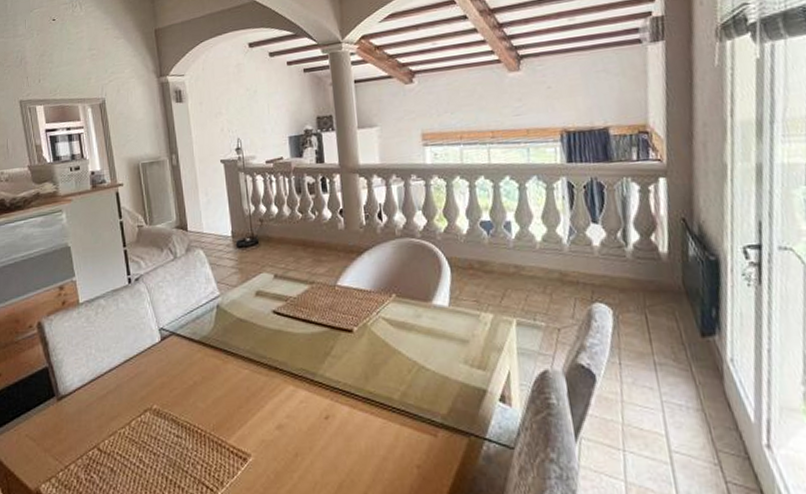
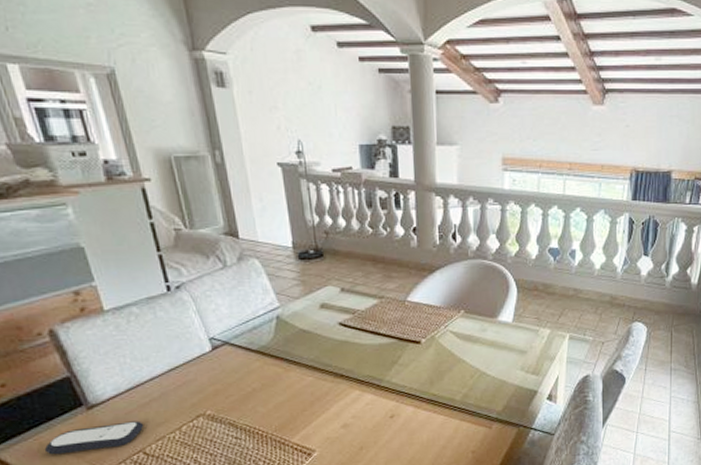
remote control: none [21,414,101,447] -> present [44,421,144,455]

